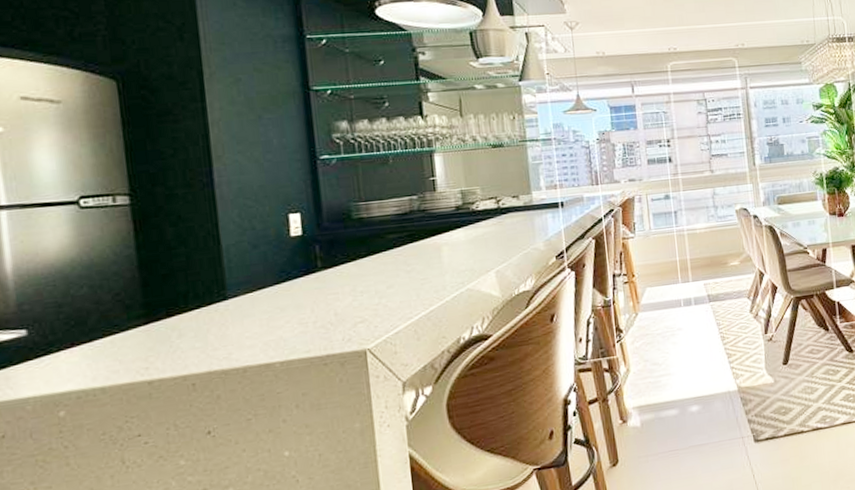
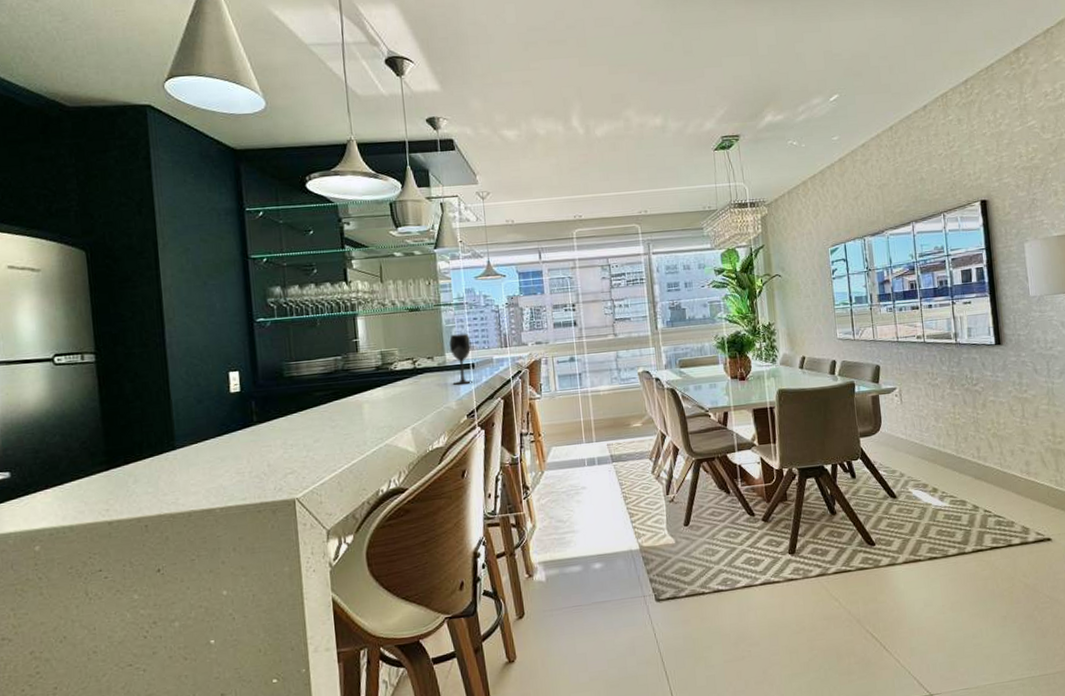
wine glass: none [535,170,561,225] -> present [449,333,472,385]

